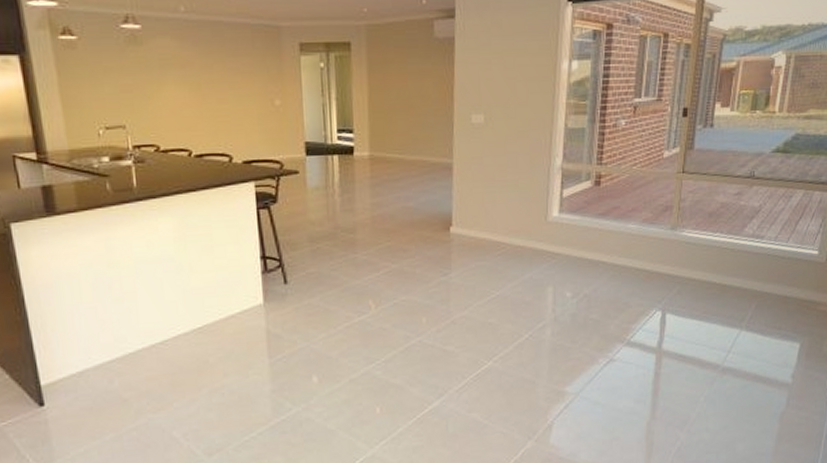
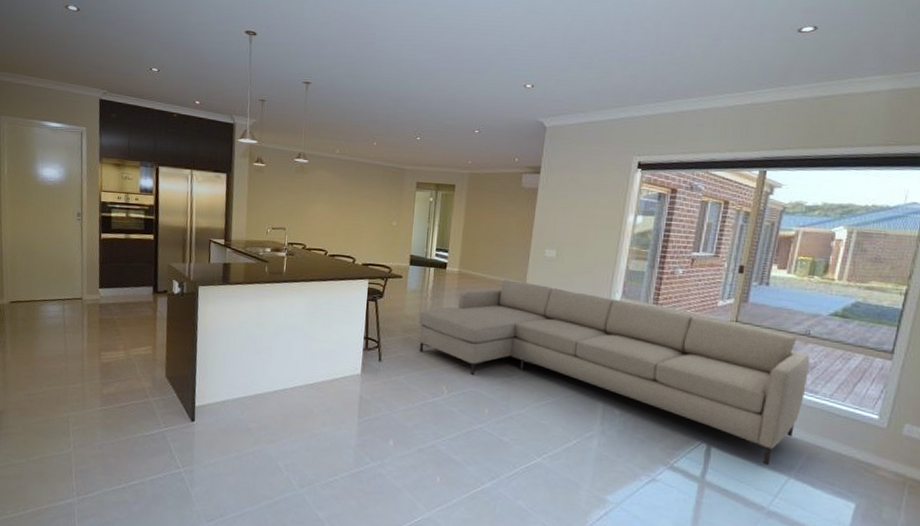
sofa: none [327,158,755,322] -> present [418,280,810,465]

